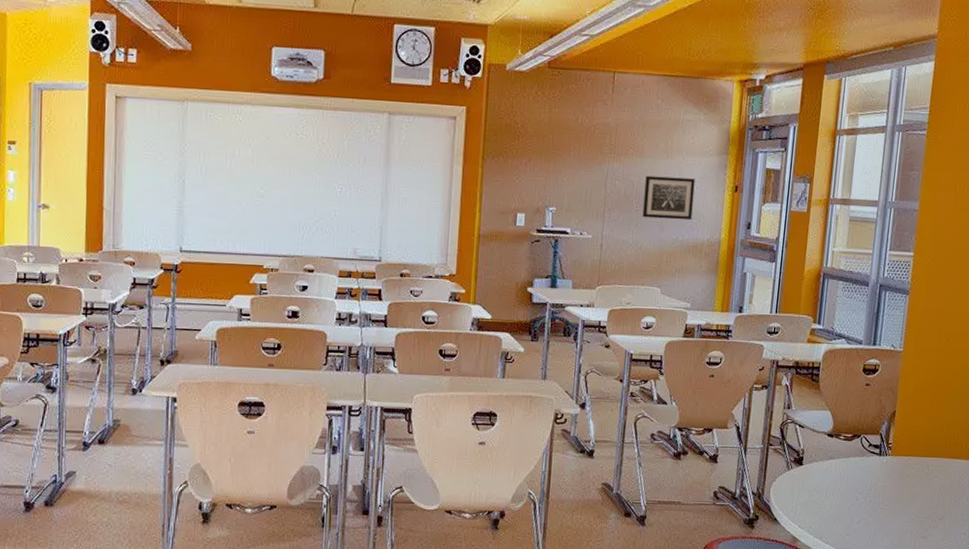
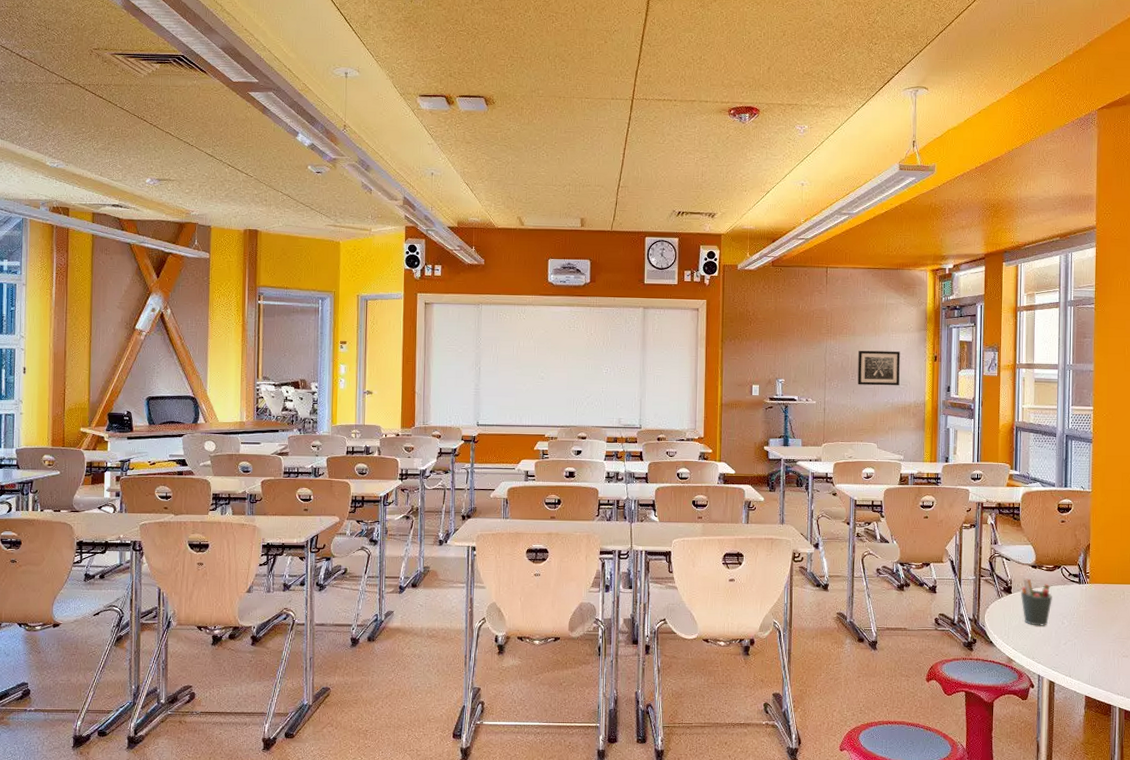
pen holder: none [812,448,848,503] -> present [1020,578,1052,626]

